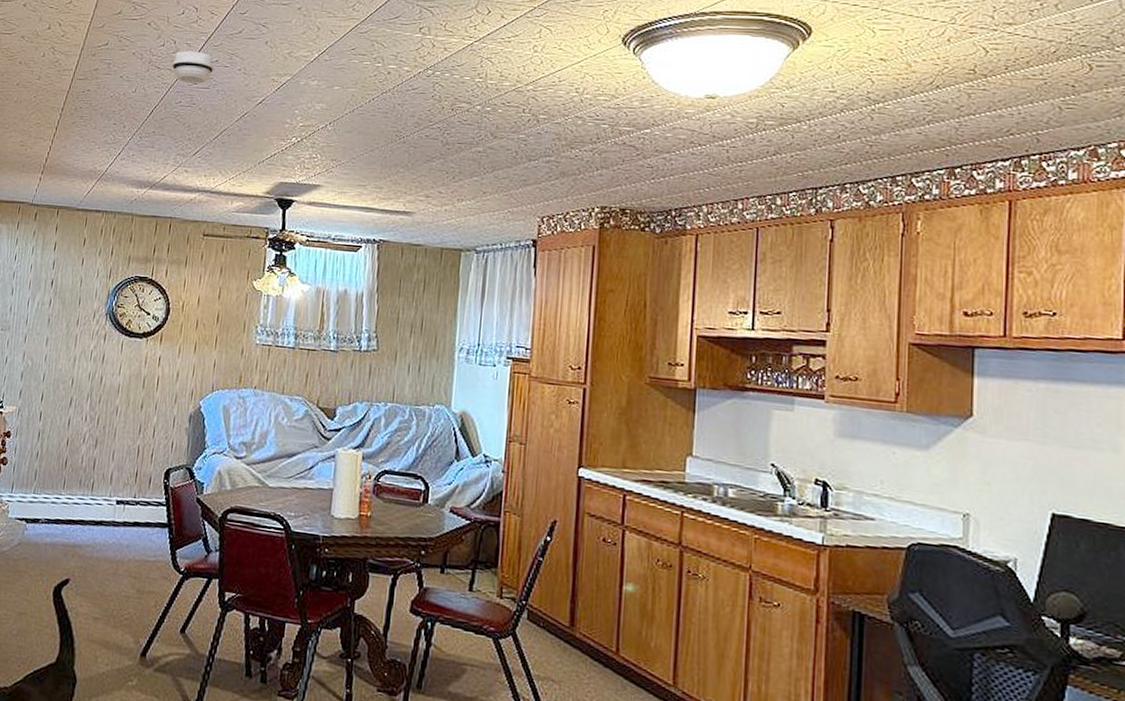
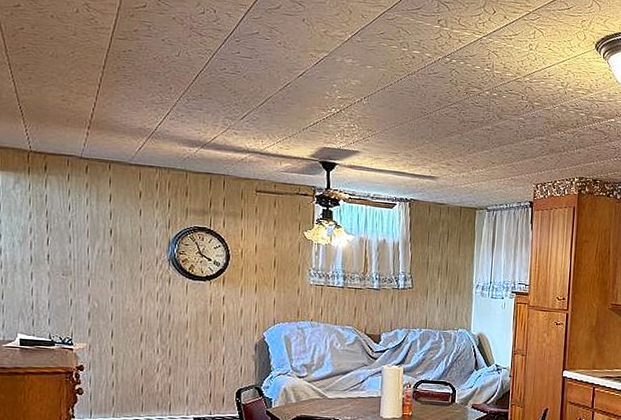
smoke detector: present [172,50,215,84] -> none [213,20,256,53]

